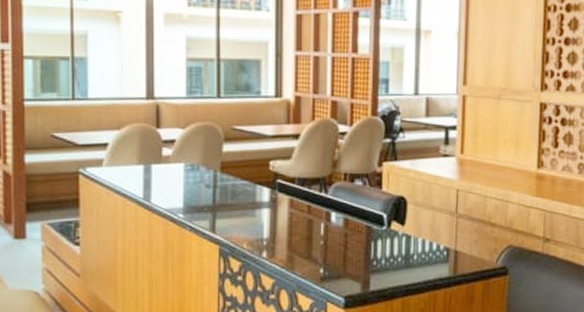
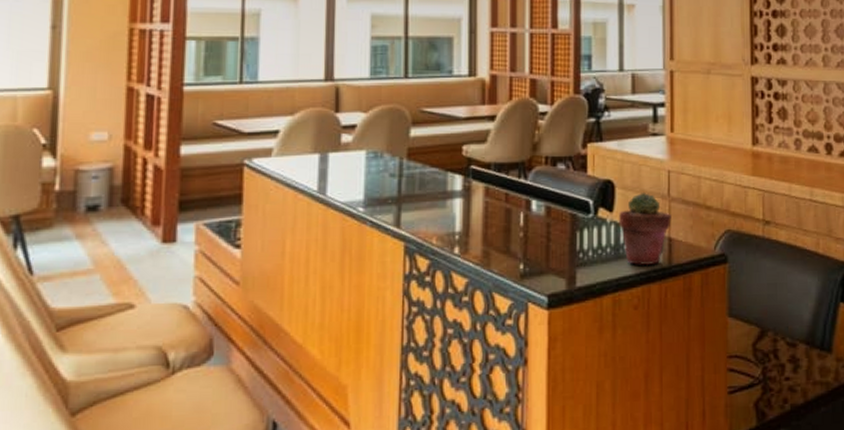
potted succulent: none [410,209,458,275] -> present [619,193,672,266]

